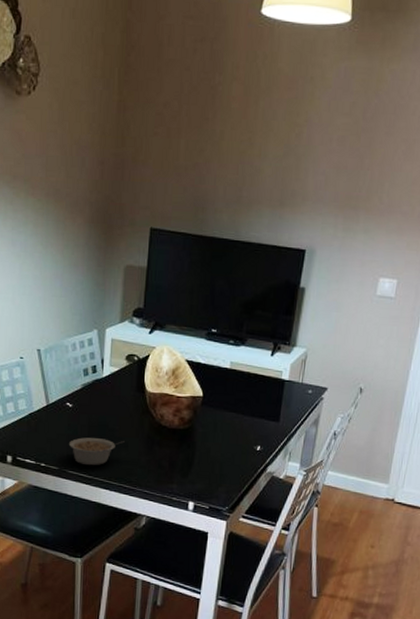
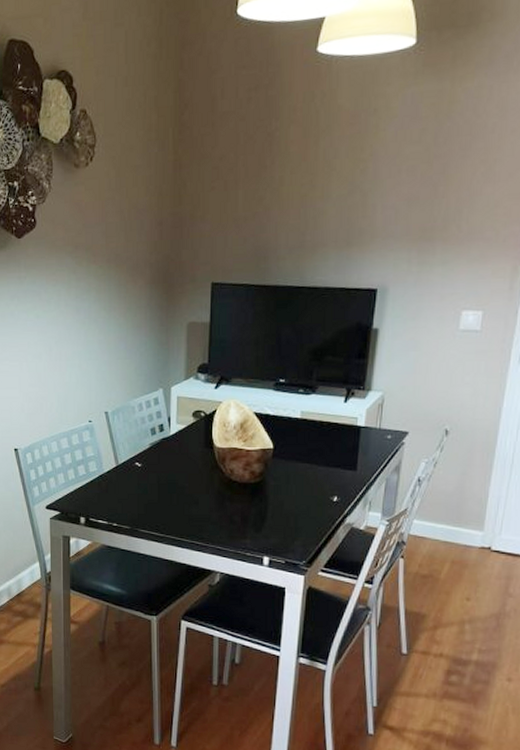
legume: present [68,437,125,466] -> none [139,496,195,524]

